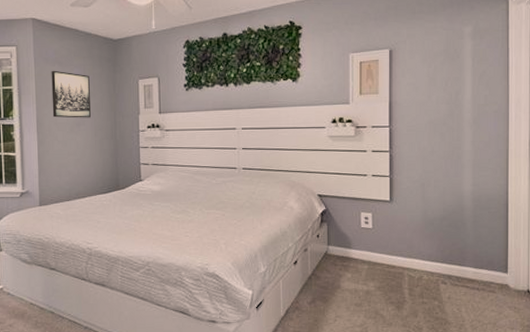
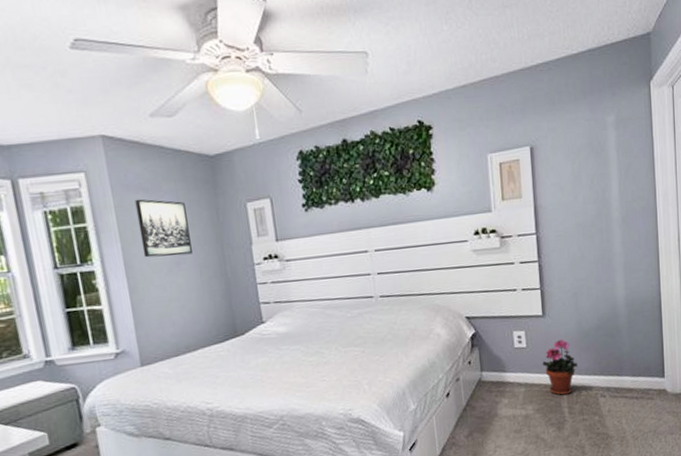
potted plant: none [386,225,421,277] -> present [542,339,578,396]

